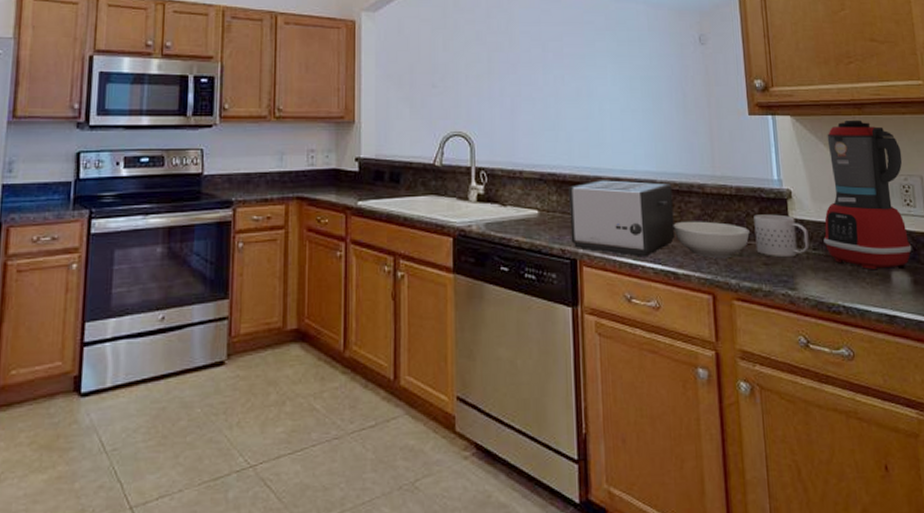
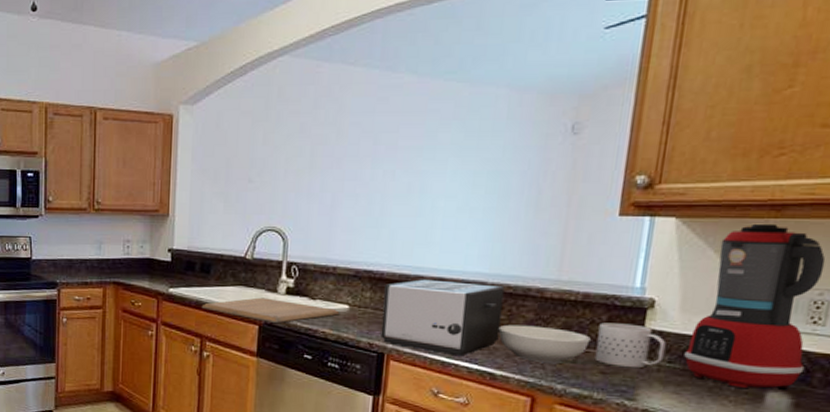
chopping board: none [393,206,531,235] -> present [201,297,340,324]

